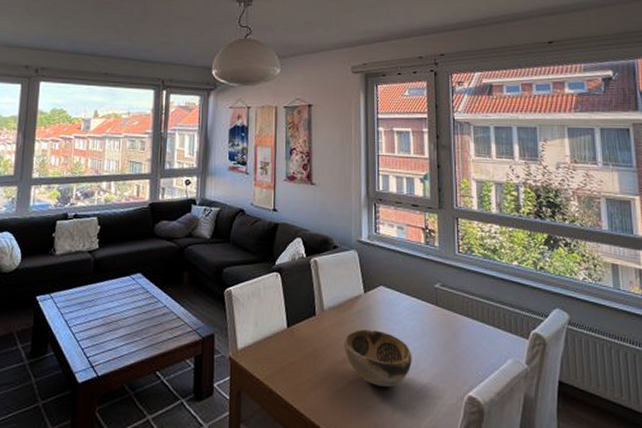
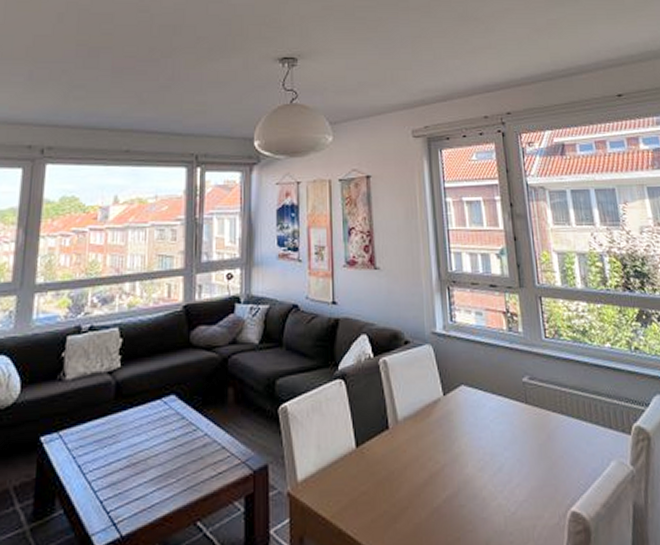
decorative bowl: present [344,329,412,387] -> none [424,440,504,511]

